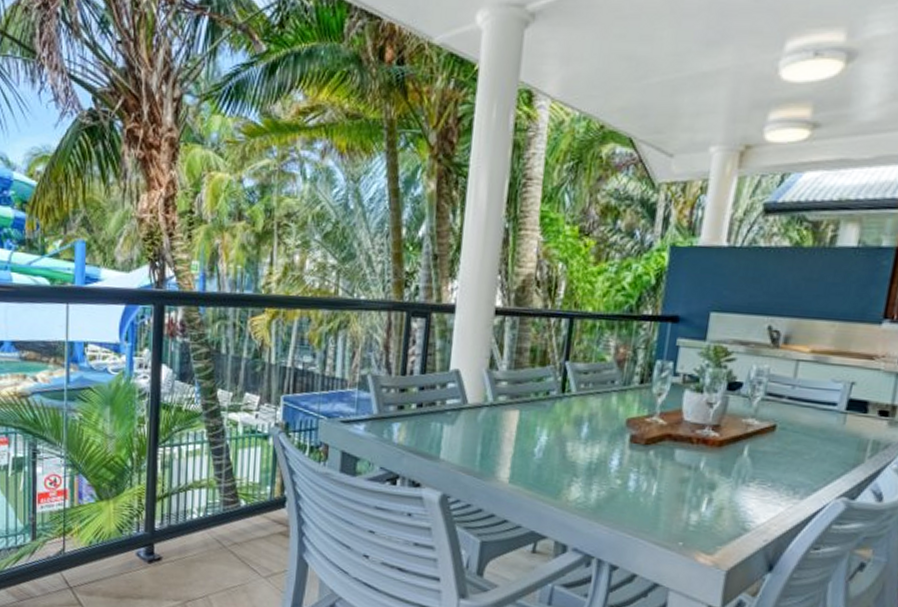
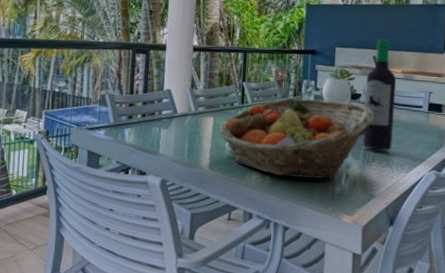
fruit basket: none [525,386,760,504] -> present [218,98,374,179]
wine bottle: none [682,300,801,467] -> present [321,39,397,151]

